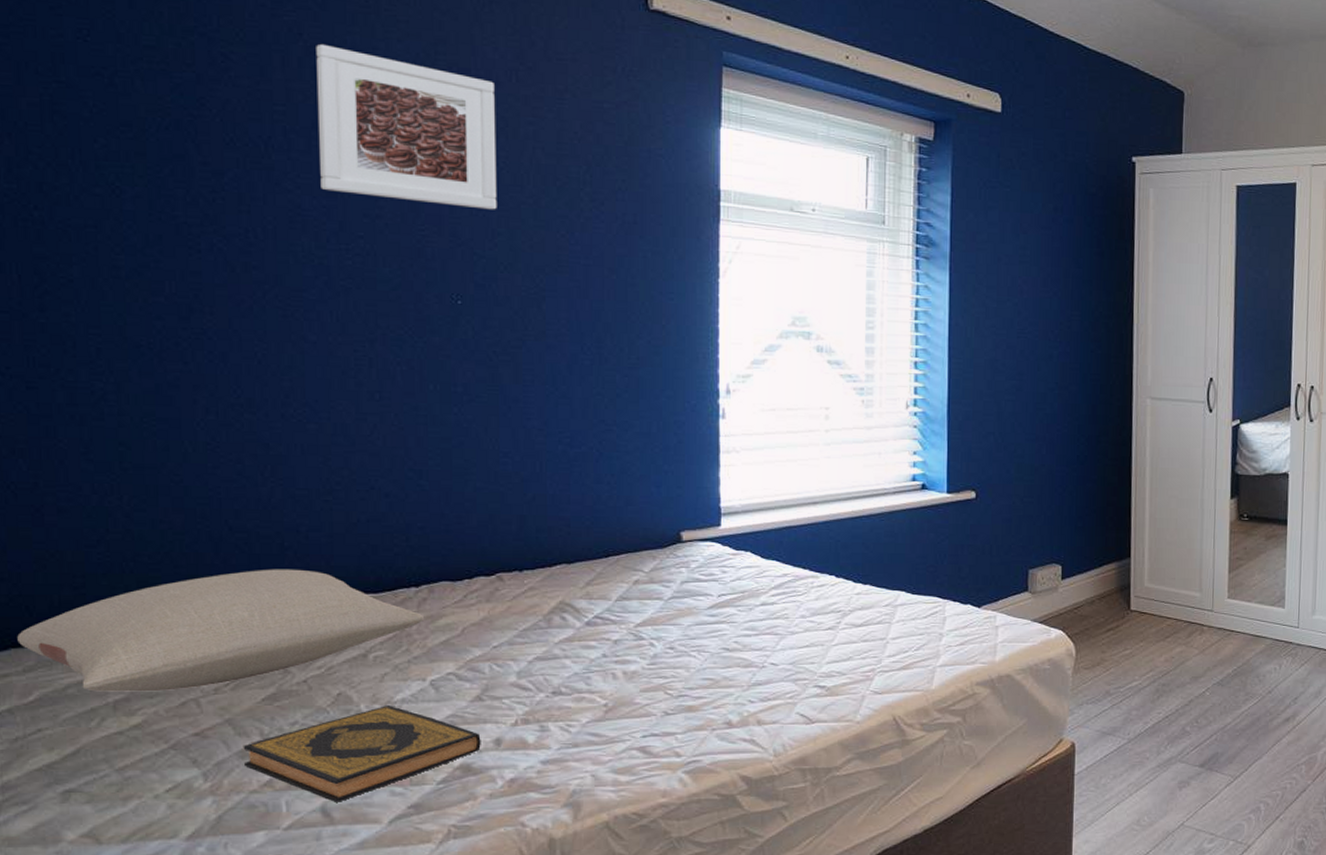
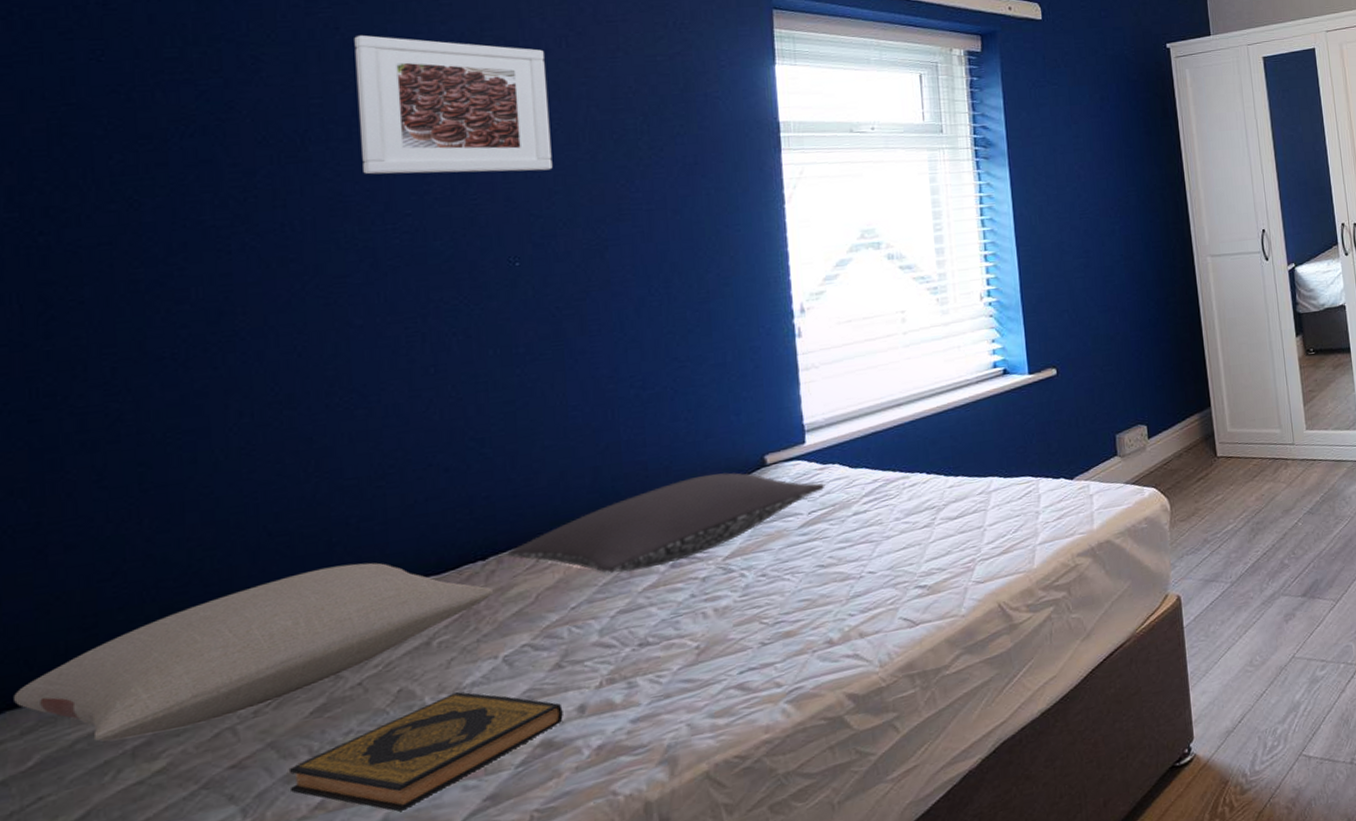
pillow: none [438,541,737,622] -> present [507,472,825,574]

